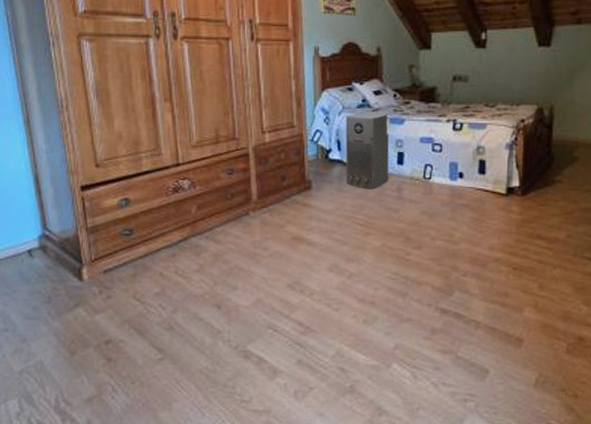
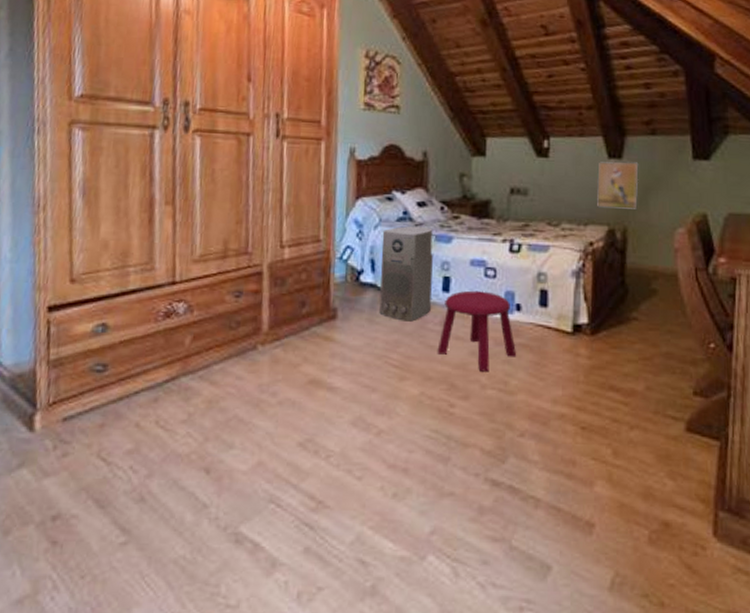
stool: none [395,163,459,227] -> present [437,290,516,372]
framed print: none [528,49,565,90] -> present [597,161,639,209]

